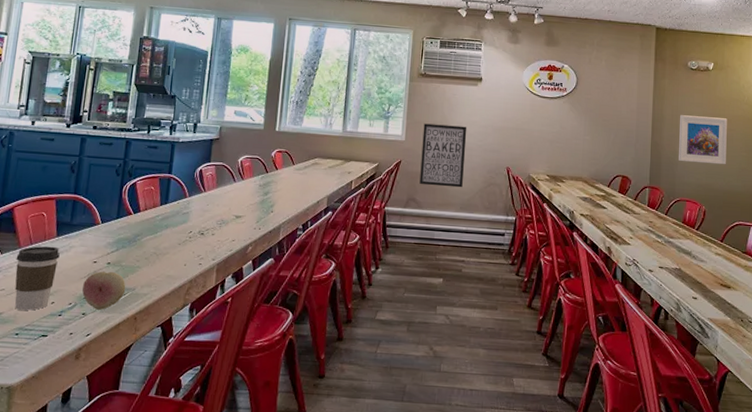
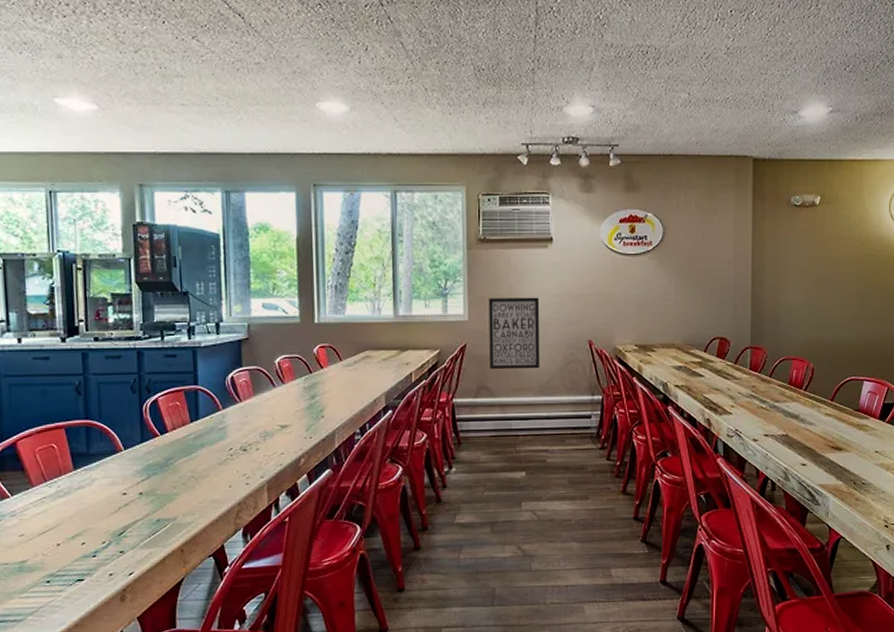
coffee cup: present [15,246,60,311] -> none [30,481,81,555]
fruit: present [82,271,126,310] -> none [115,502,166,546]
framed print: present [679,115,727,165] -> none [783,261,837,316]

